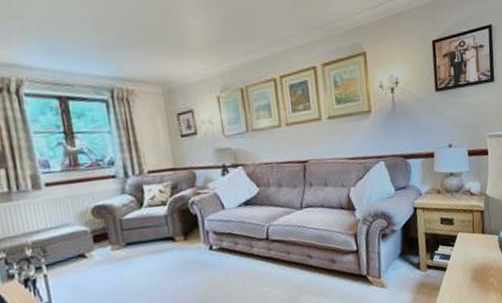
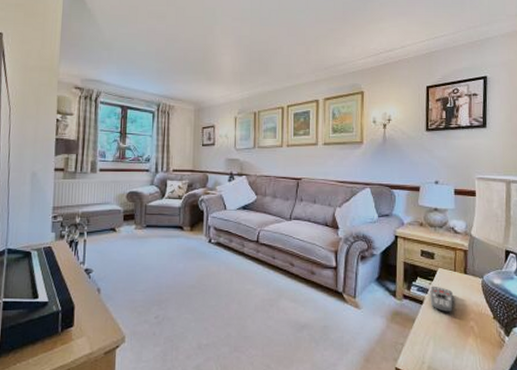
remote control: none [452,250,474,275] -> present [430,286,453,312]

